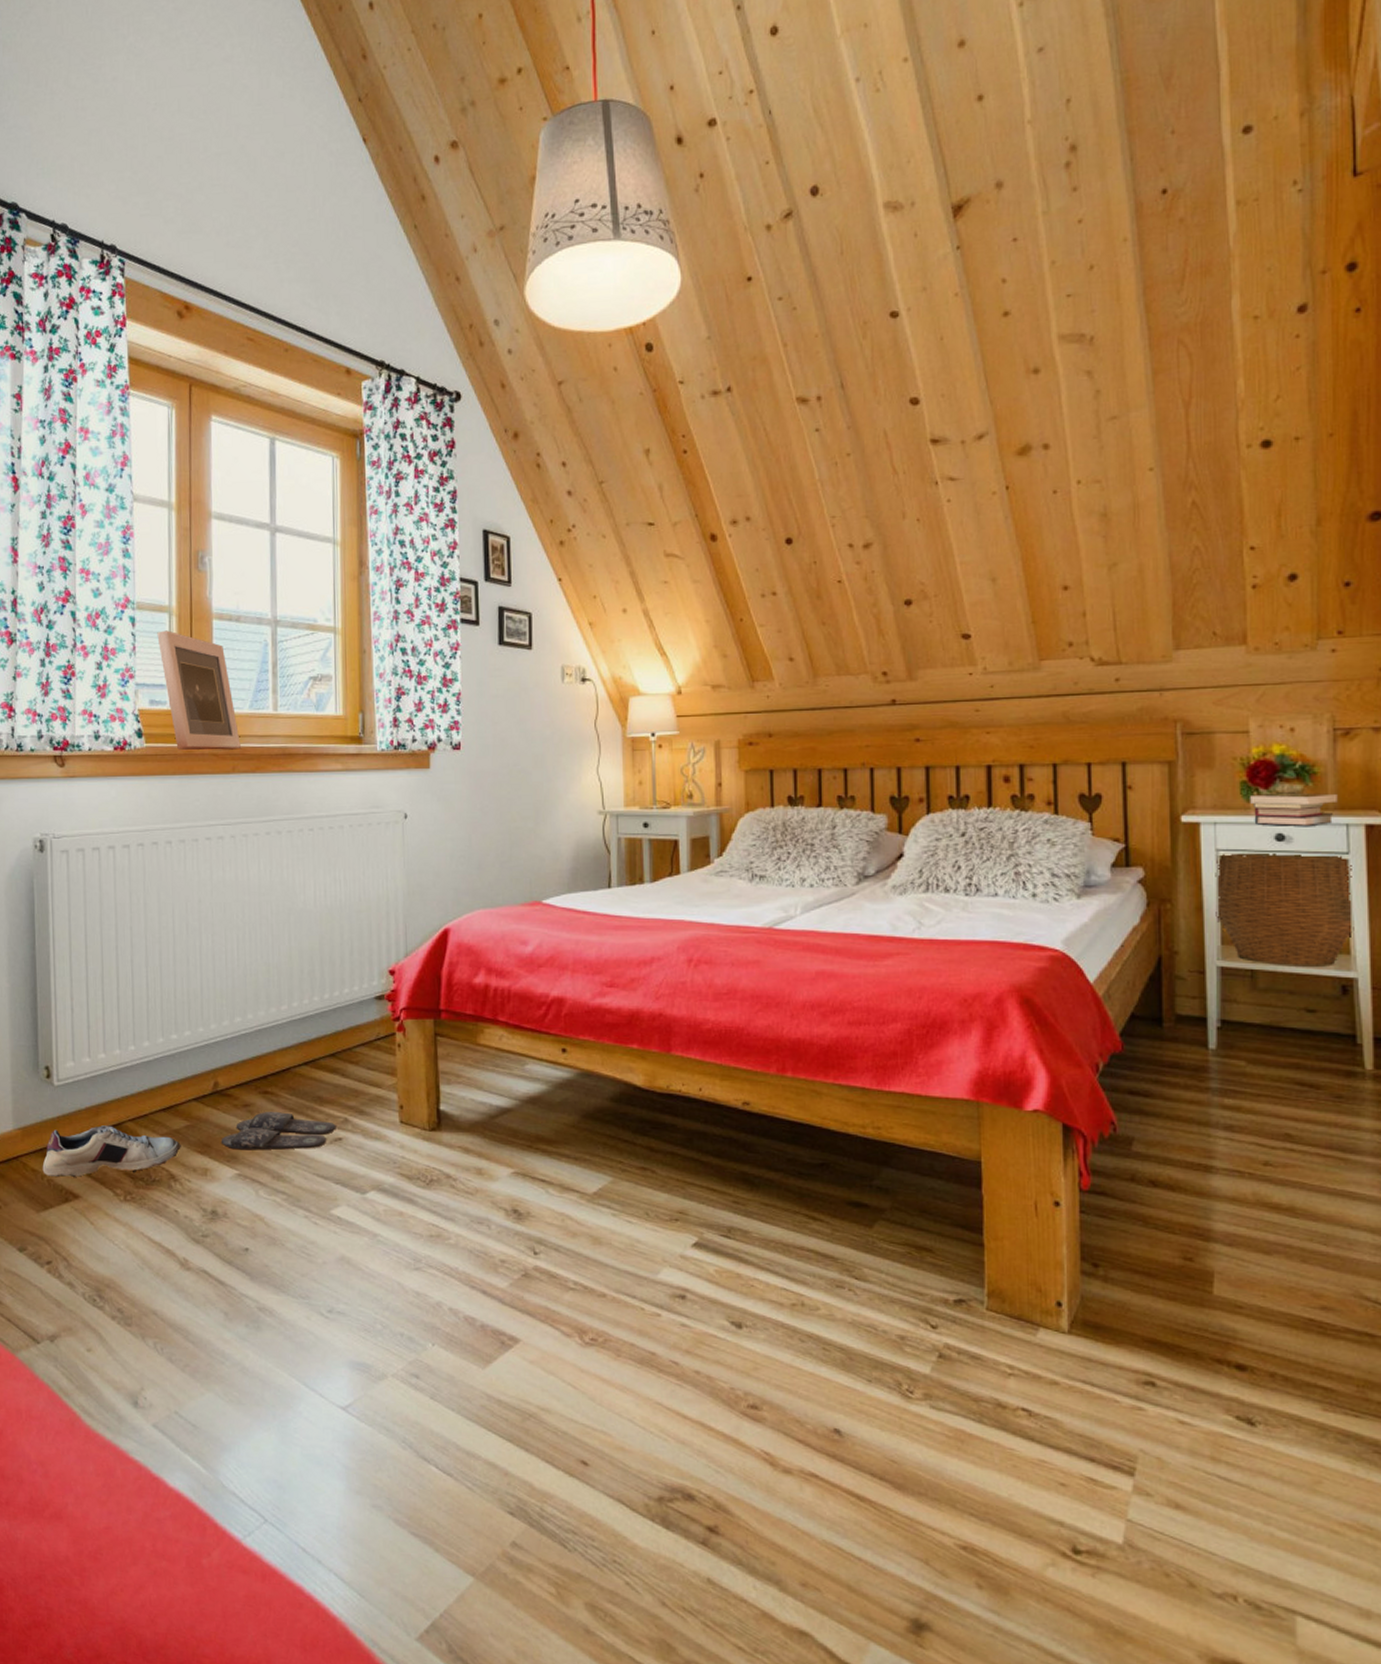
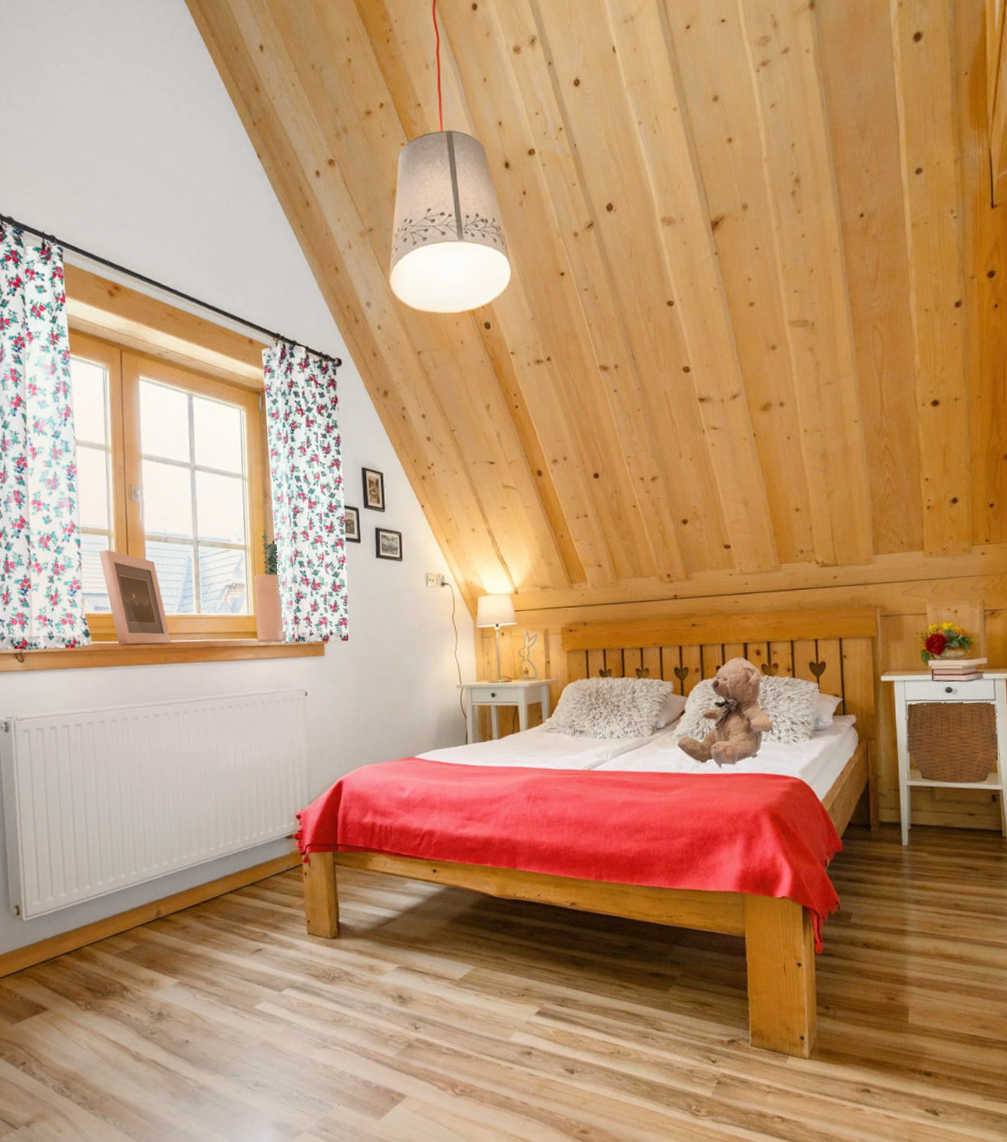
shoe: present [42,1125,181,1177] -> none [15,950,131,994]
slippers: present [221,1111,336,1150] -> none [164,931,257,963]
vase: none [344,607,383,750] -> present [254,529,286,643]
teddy bear: none [892,784,1025,932] -> present [677,657,773,768]

